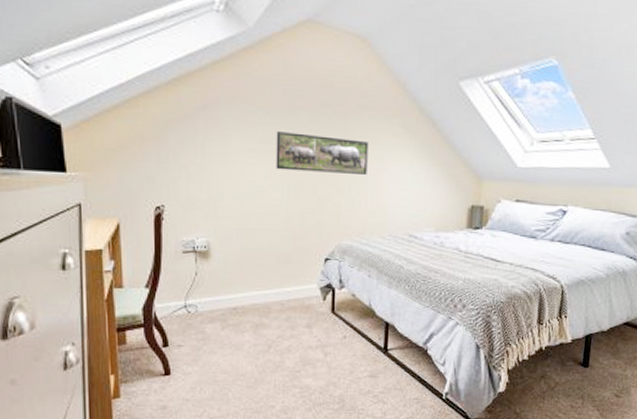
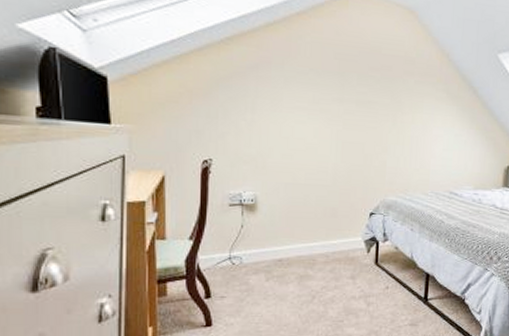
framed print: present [276,131,369,175] -> none [325,92,414,135]

